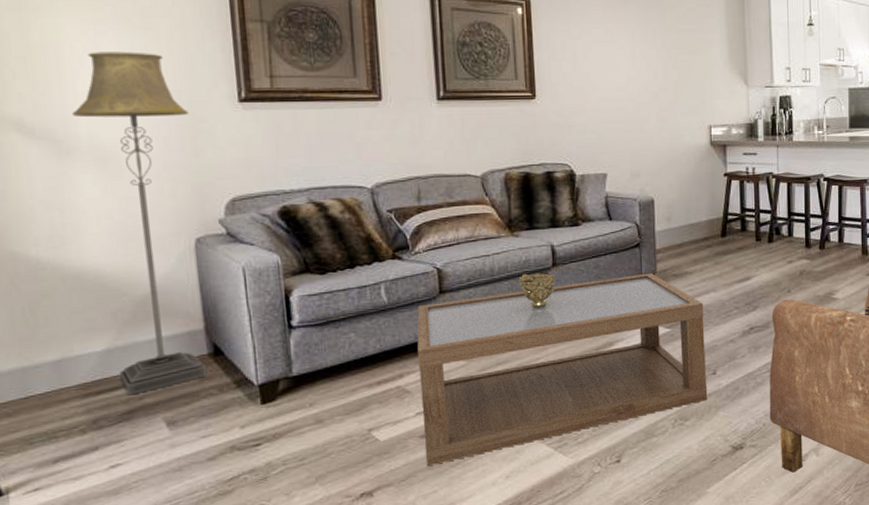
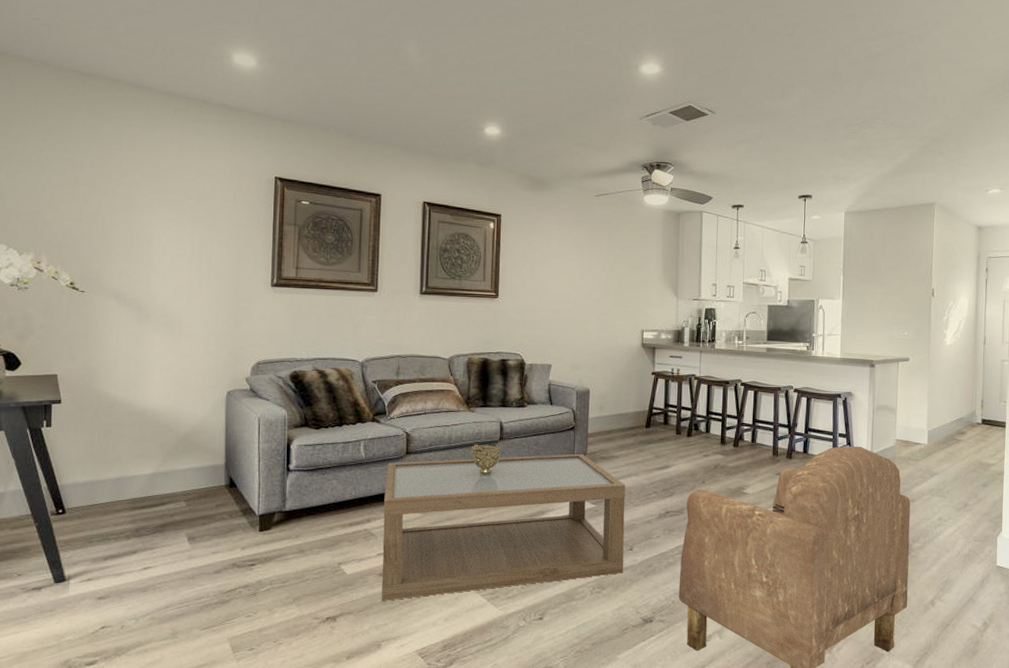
floor lamp: present [71,51,206,396] -> none [153,242,235,512]

